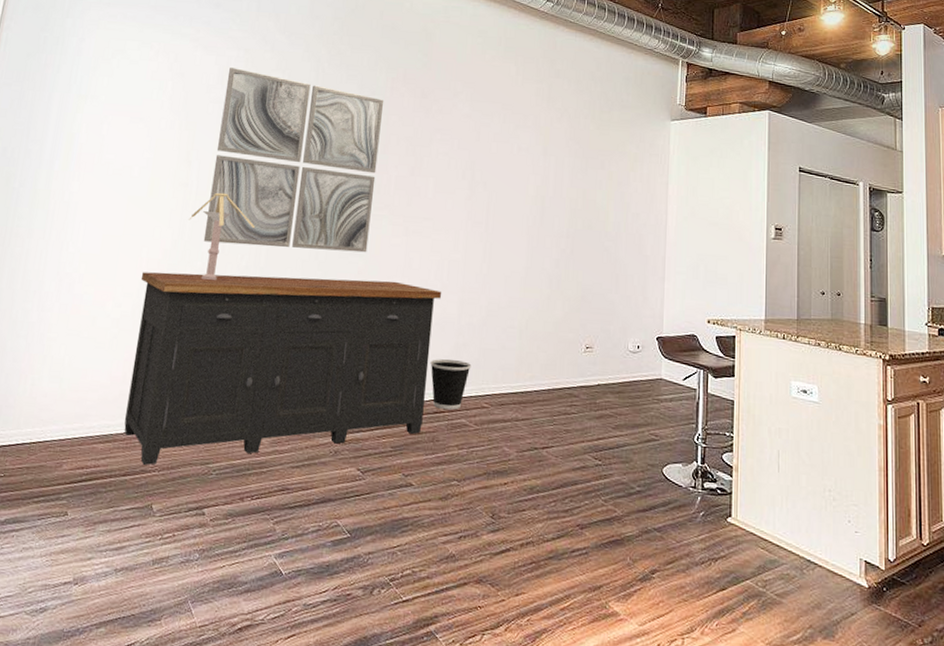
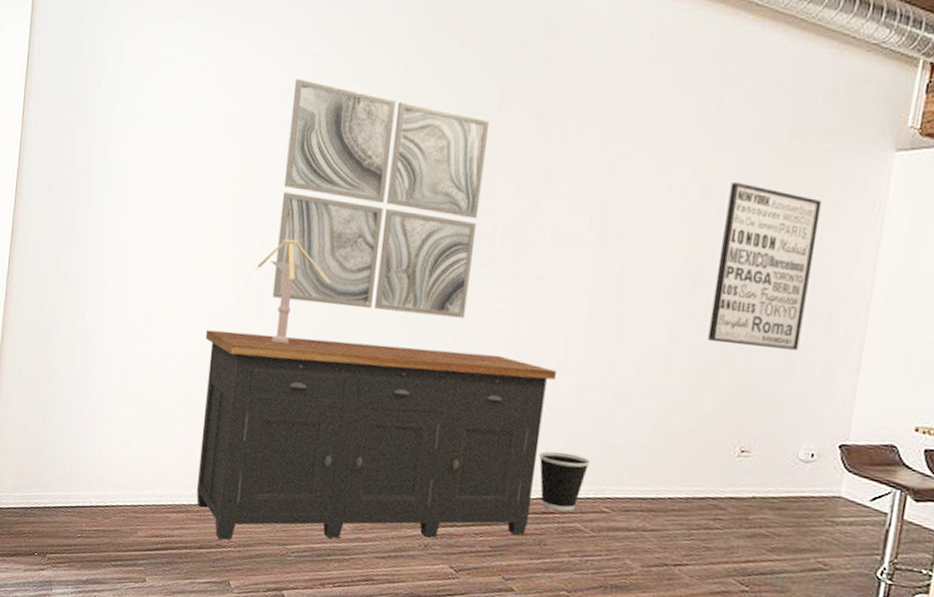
wall art: none [555,142,626,266] -> present [707,181,822,350]

